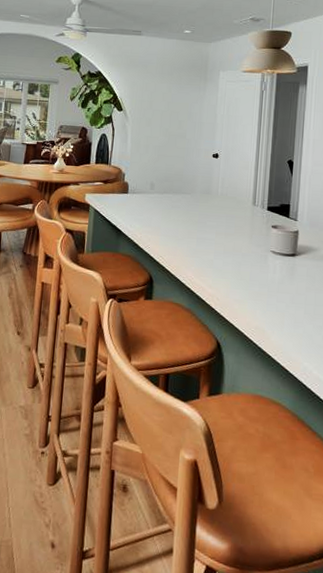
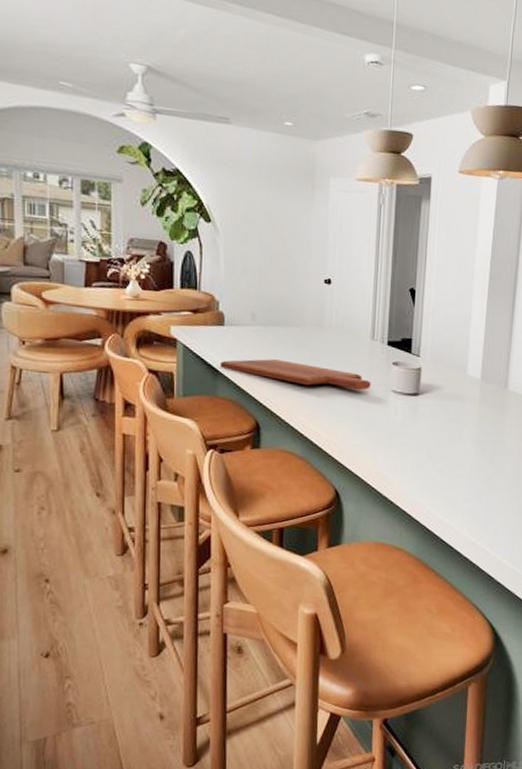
cutting board: none [123,221,252,250] -> present [220,359,371,390]

